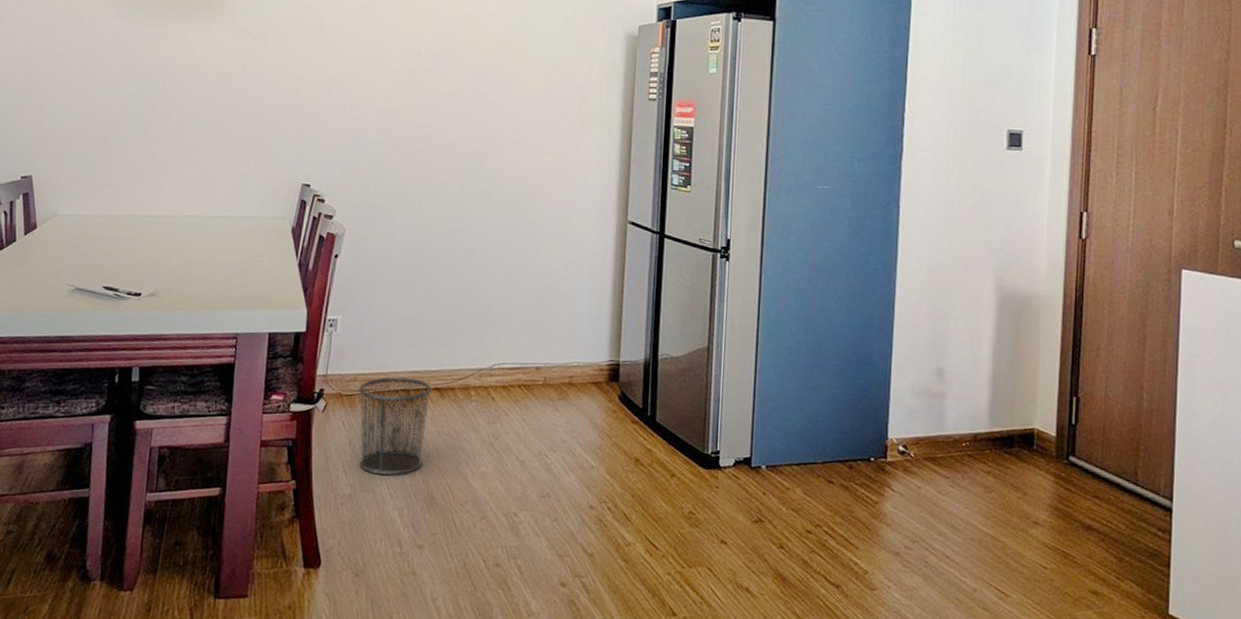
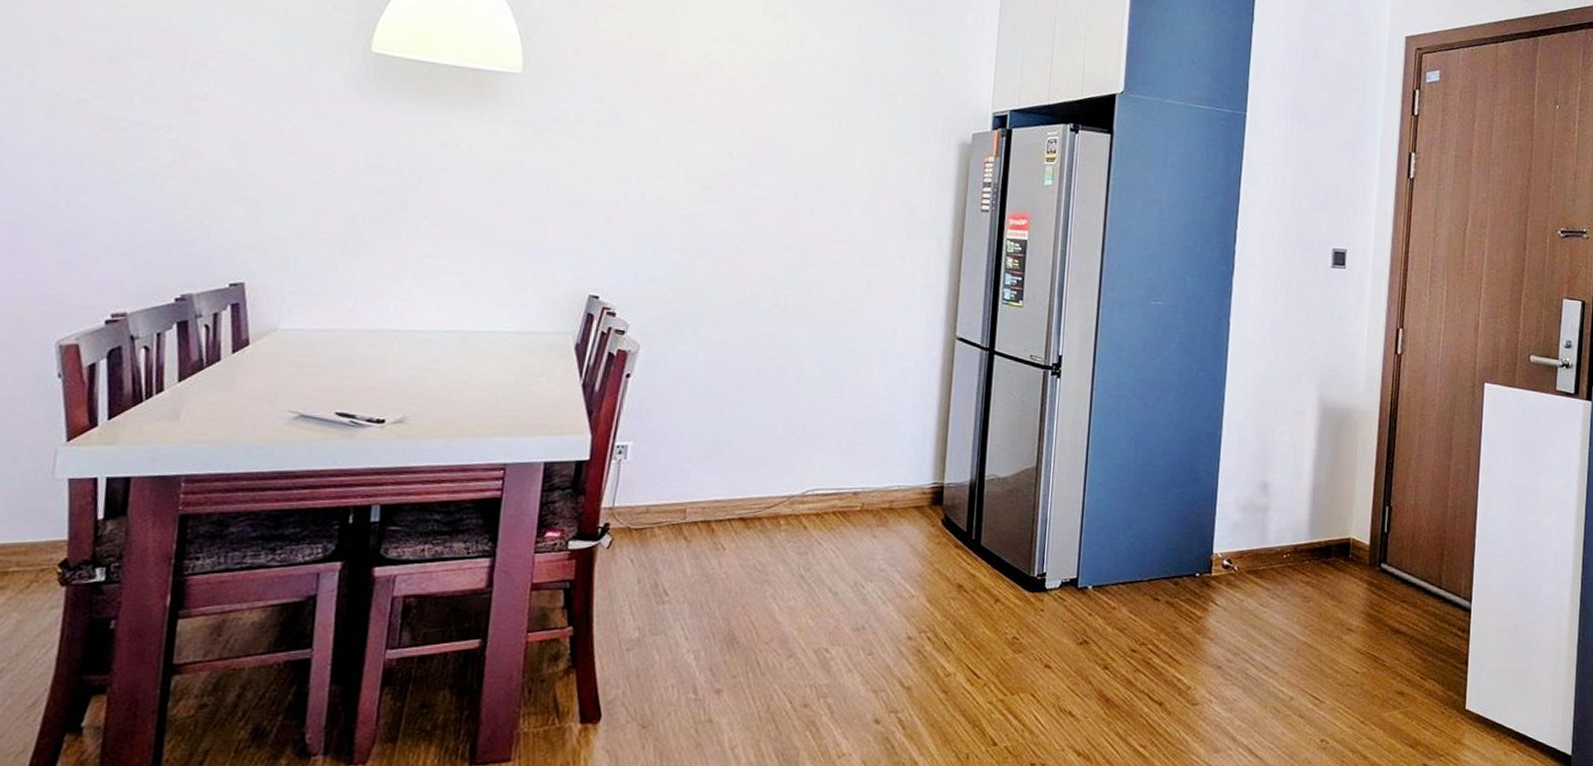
waste bin: present [358,376,433,476] -> none [649,507,737,616]

